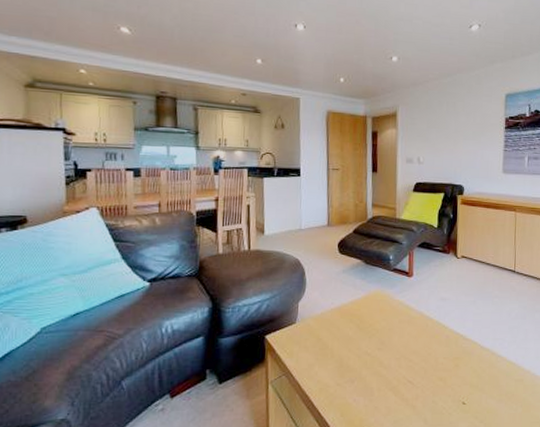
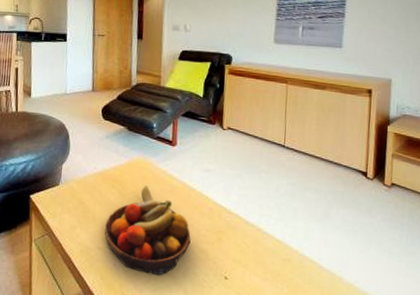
fruit bowl: none [344,318,429,407] -> present [105,185,191,276]

